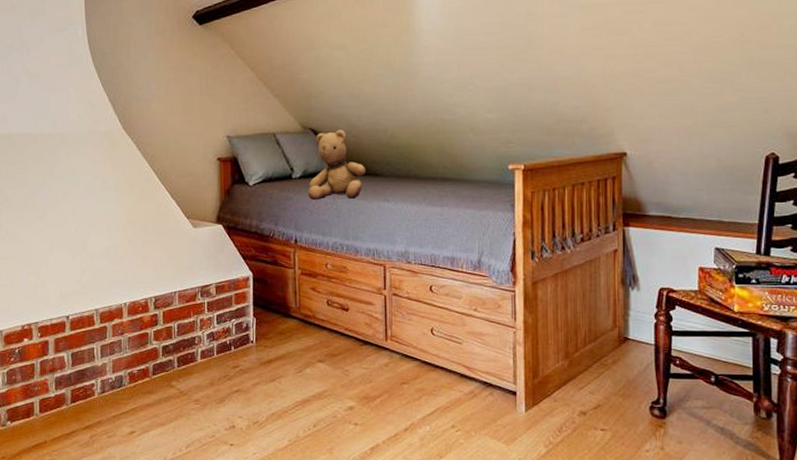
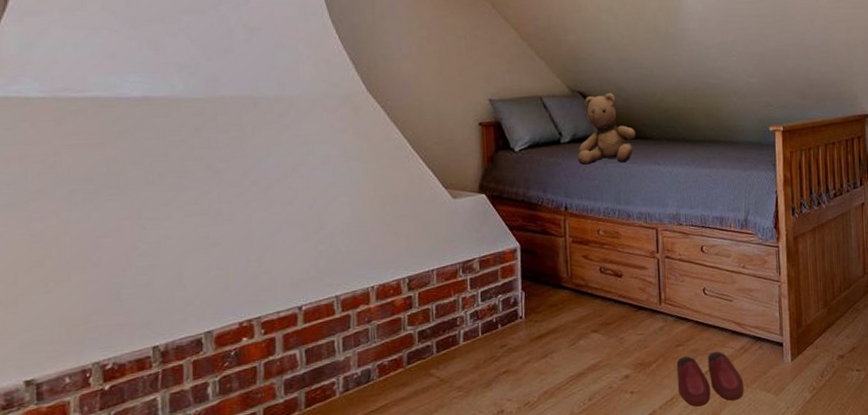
slippers: none [401,394,472,446] -> present [676,352,744,407]

